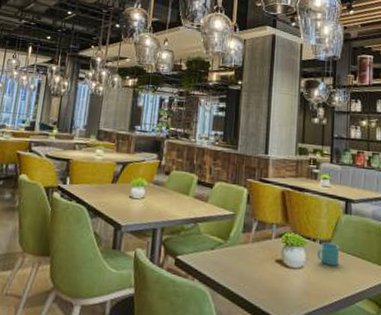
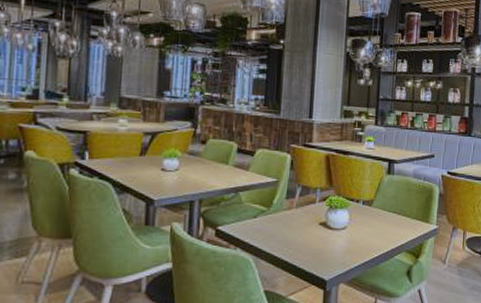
mug: present [317,242,339,266] -> none [360,203,381,224]

